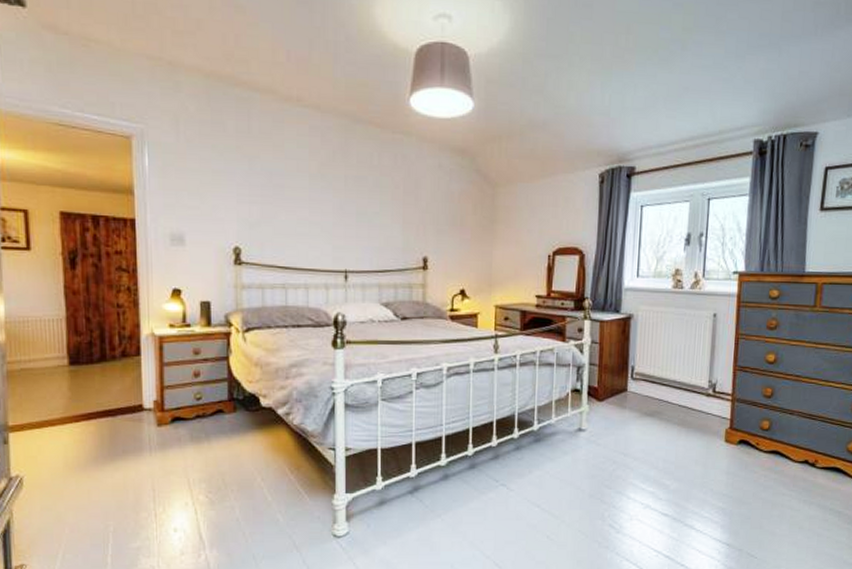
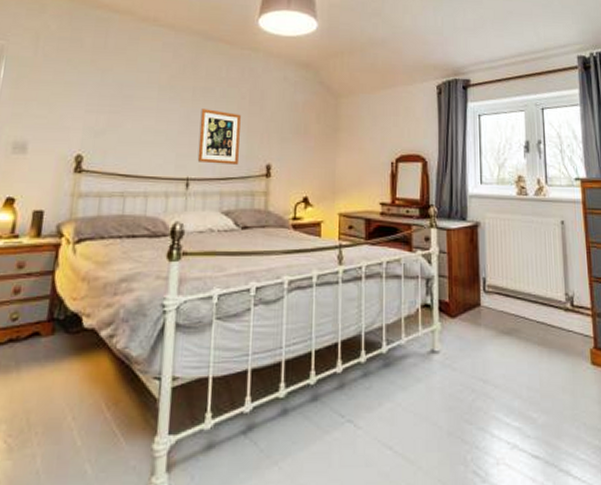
wall art: none [354,199,395,257] -> present [197,109,241,165]

